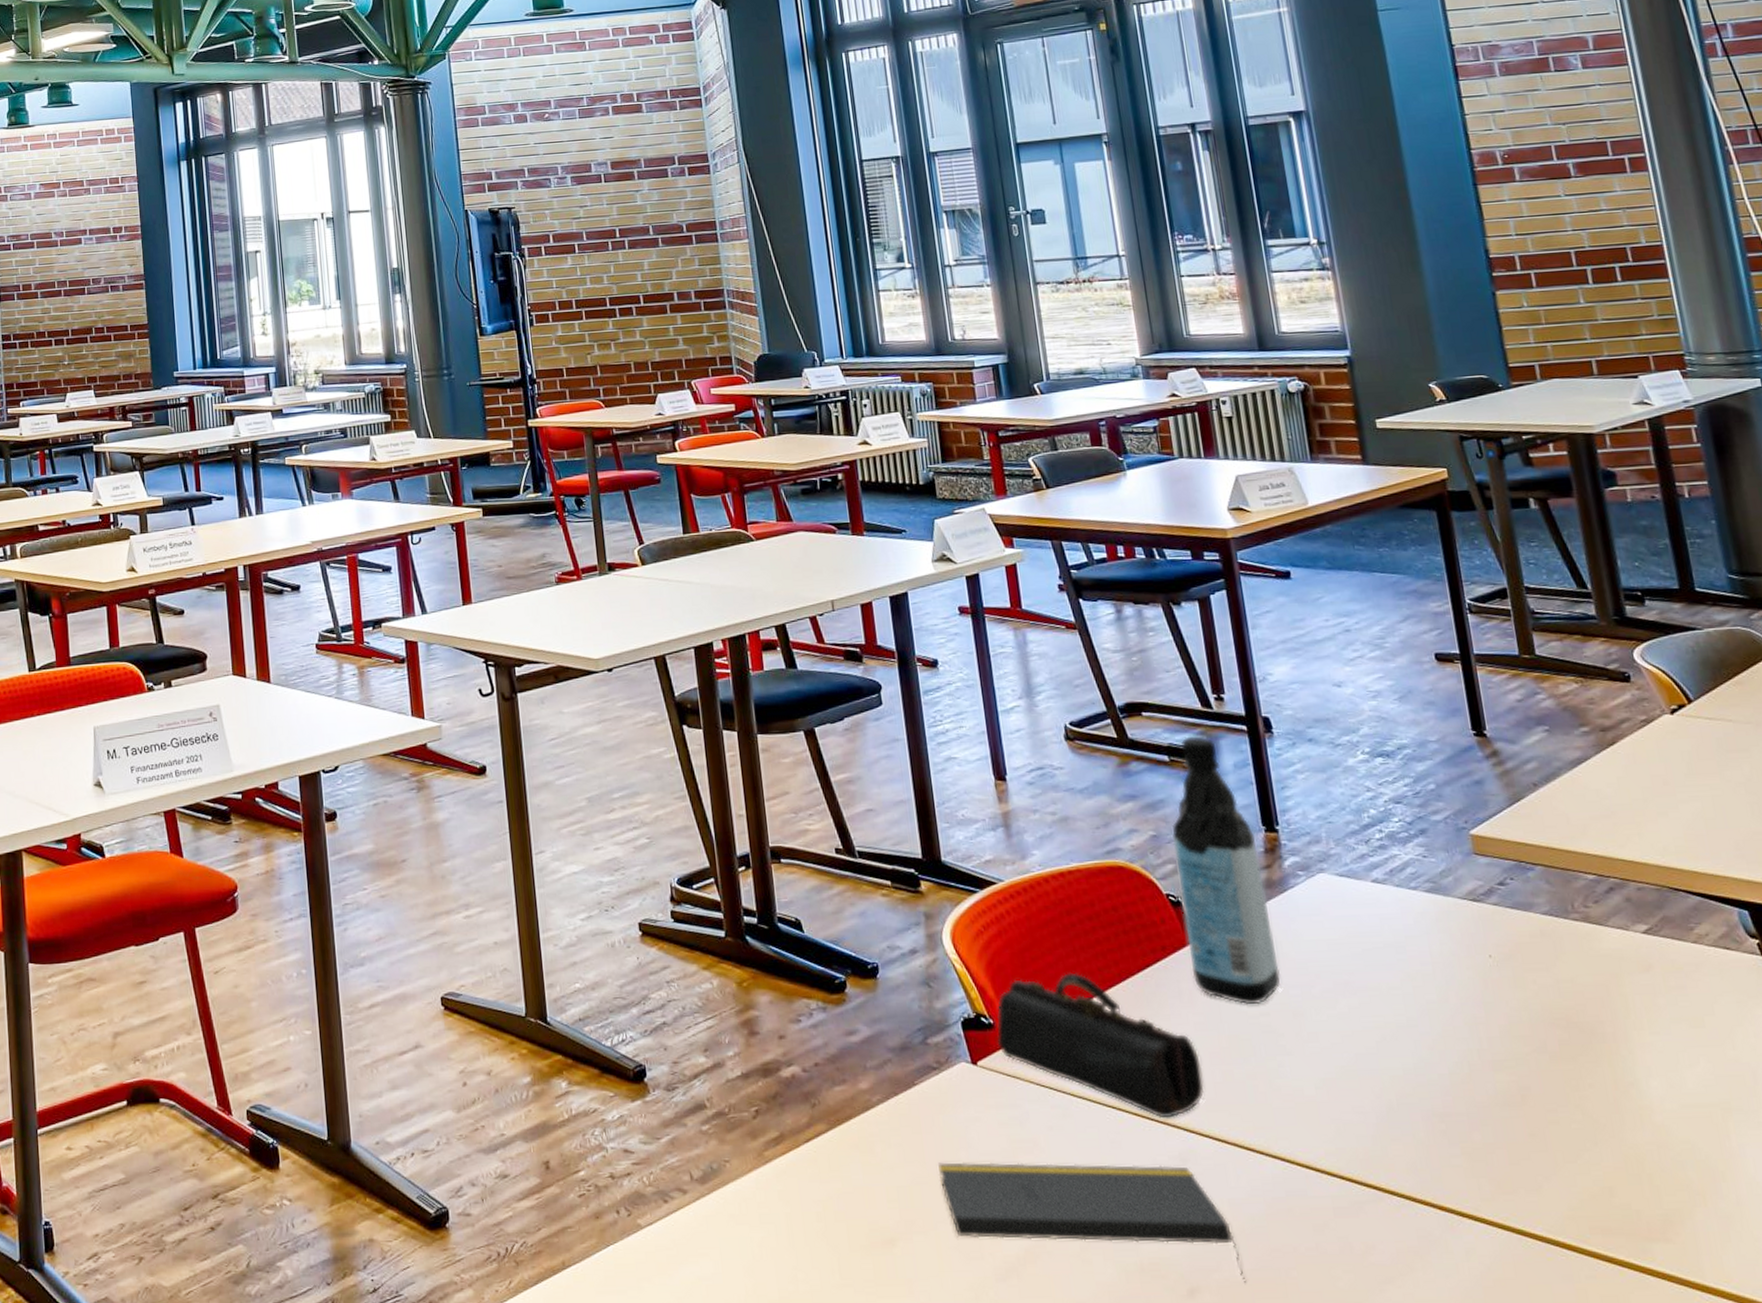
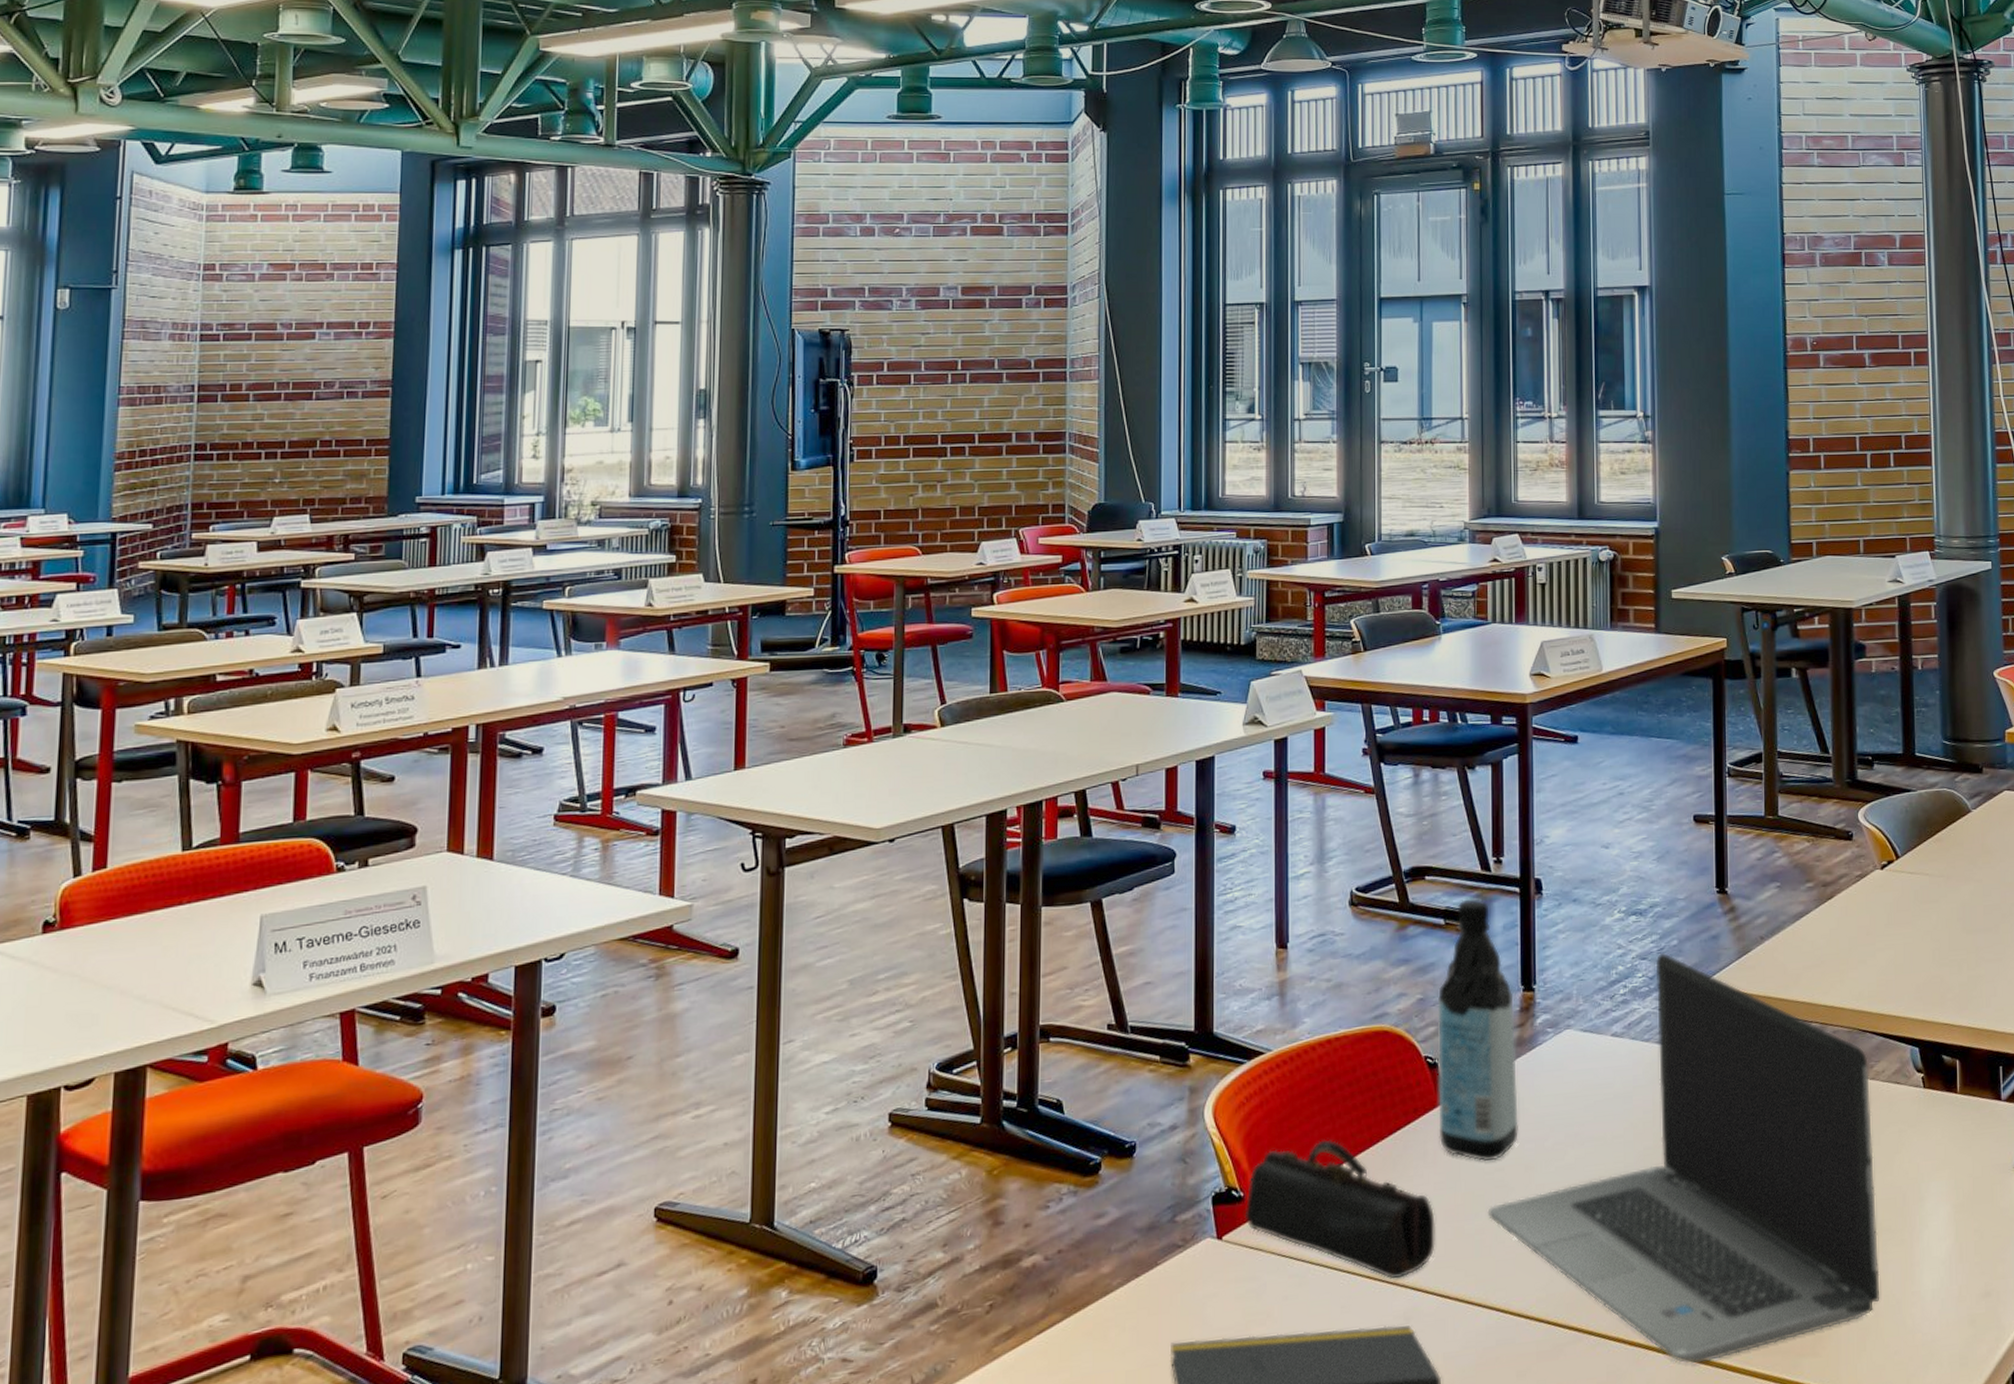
laptop computer: none [1257,796,1741,1237] -> present [1487,952,1880,1364]

